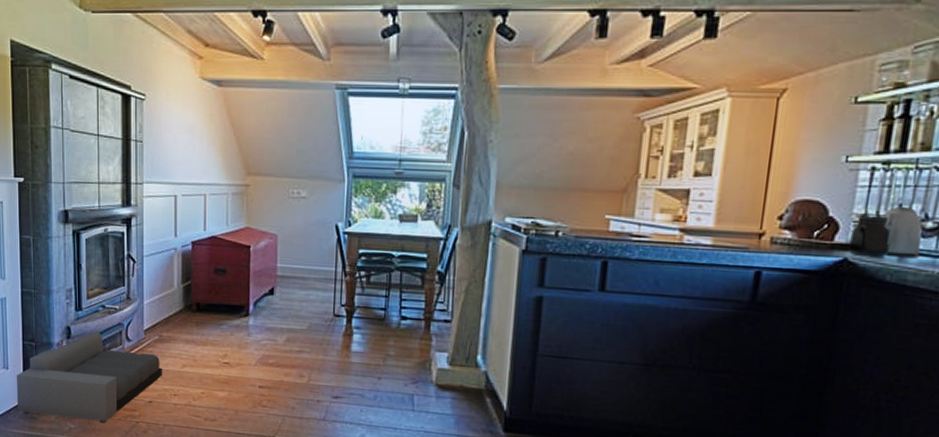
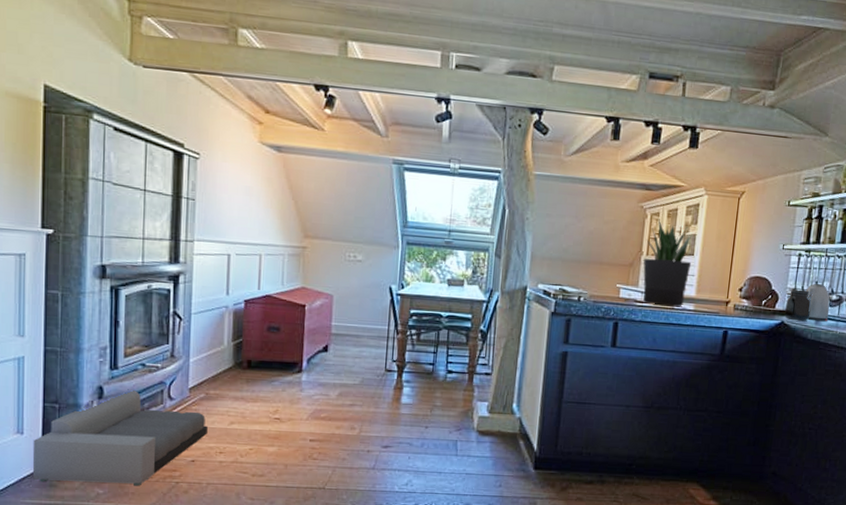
planter: none [640,131,710,242] -> present [642,218,693,307]

